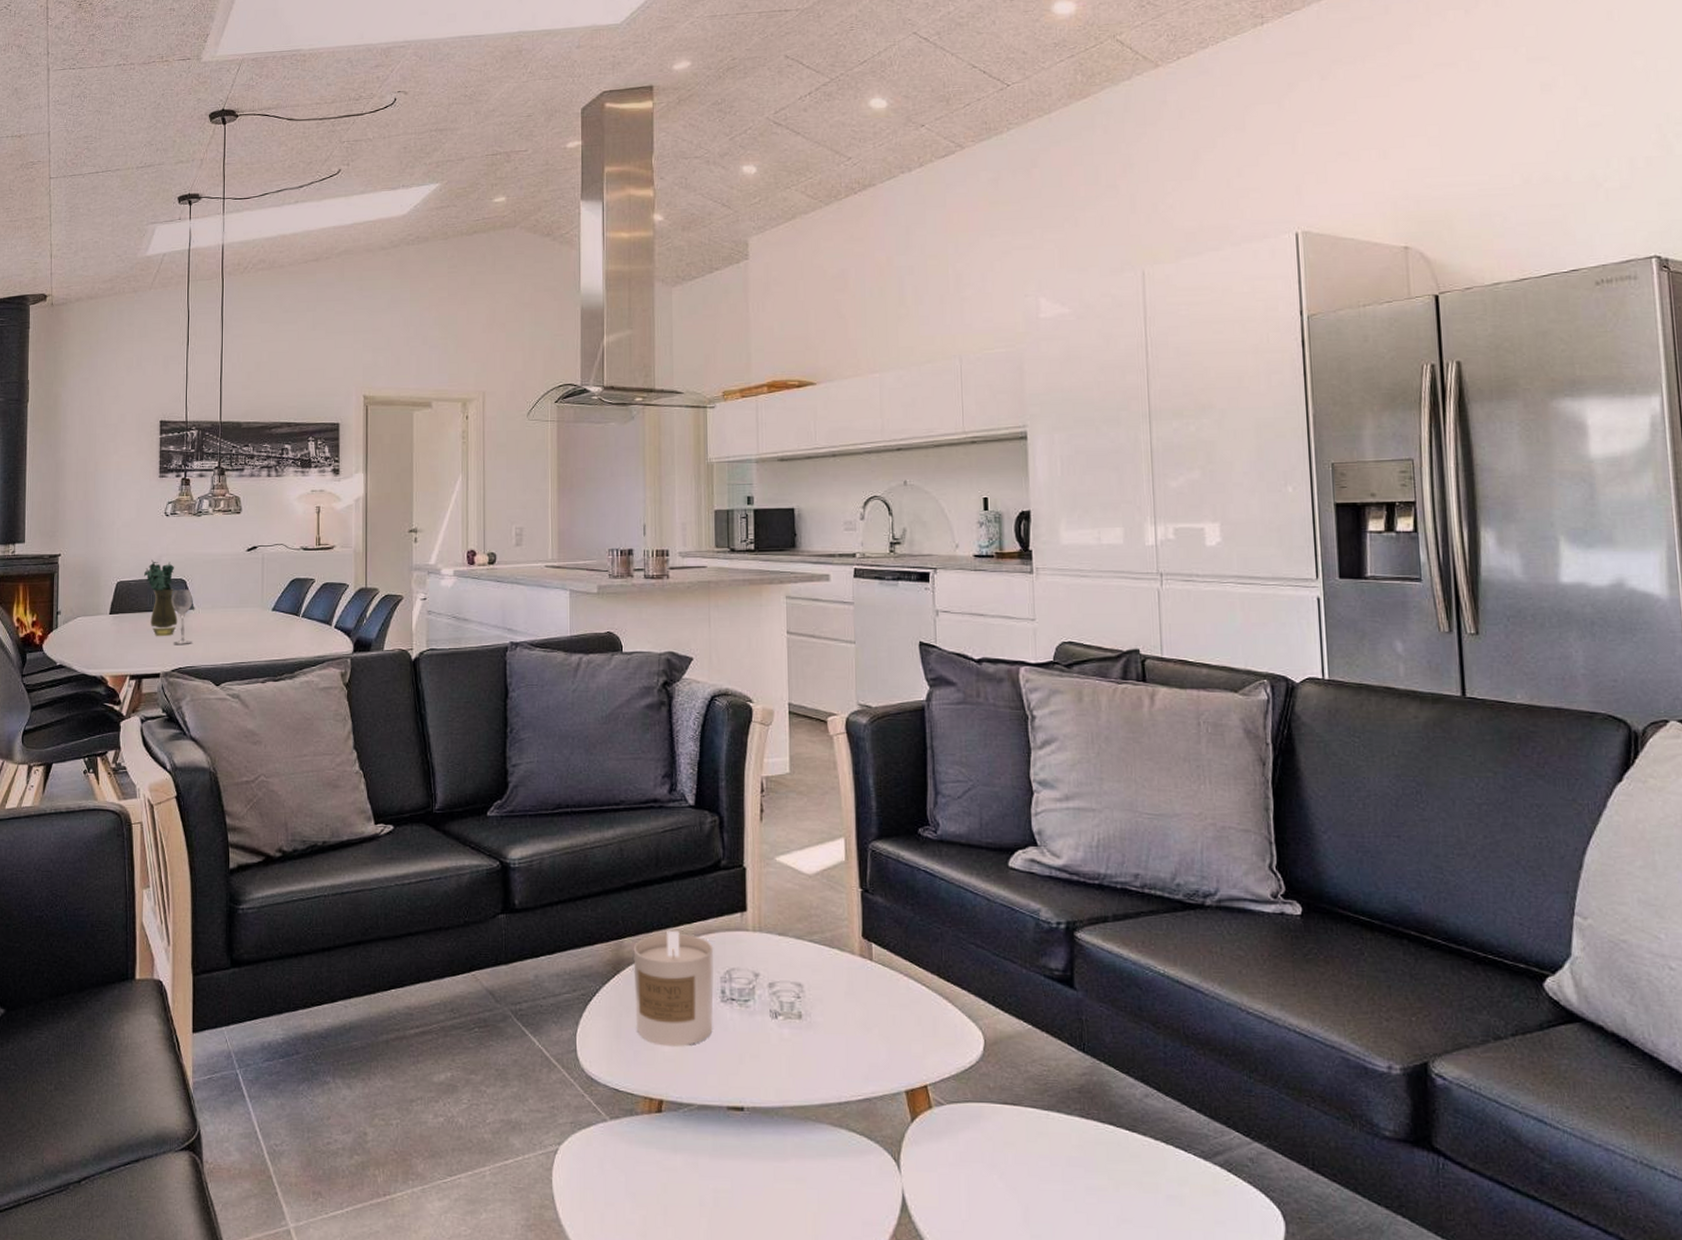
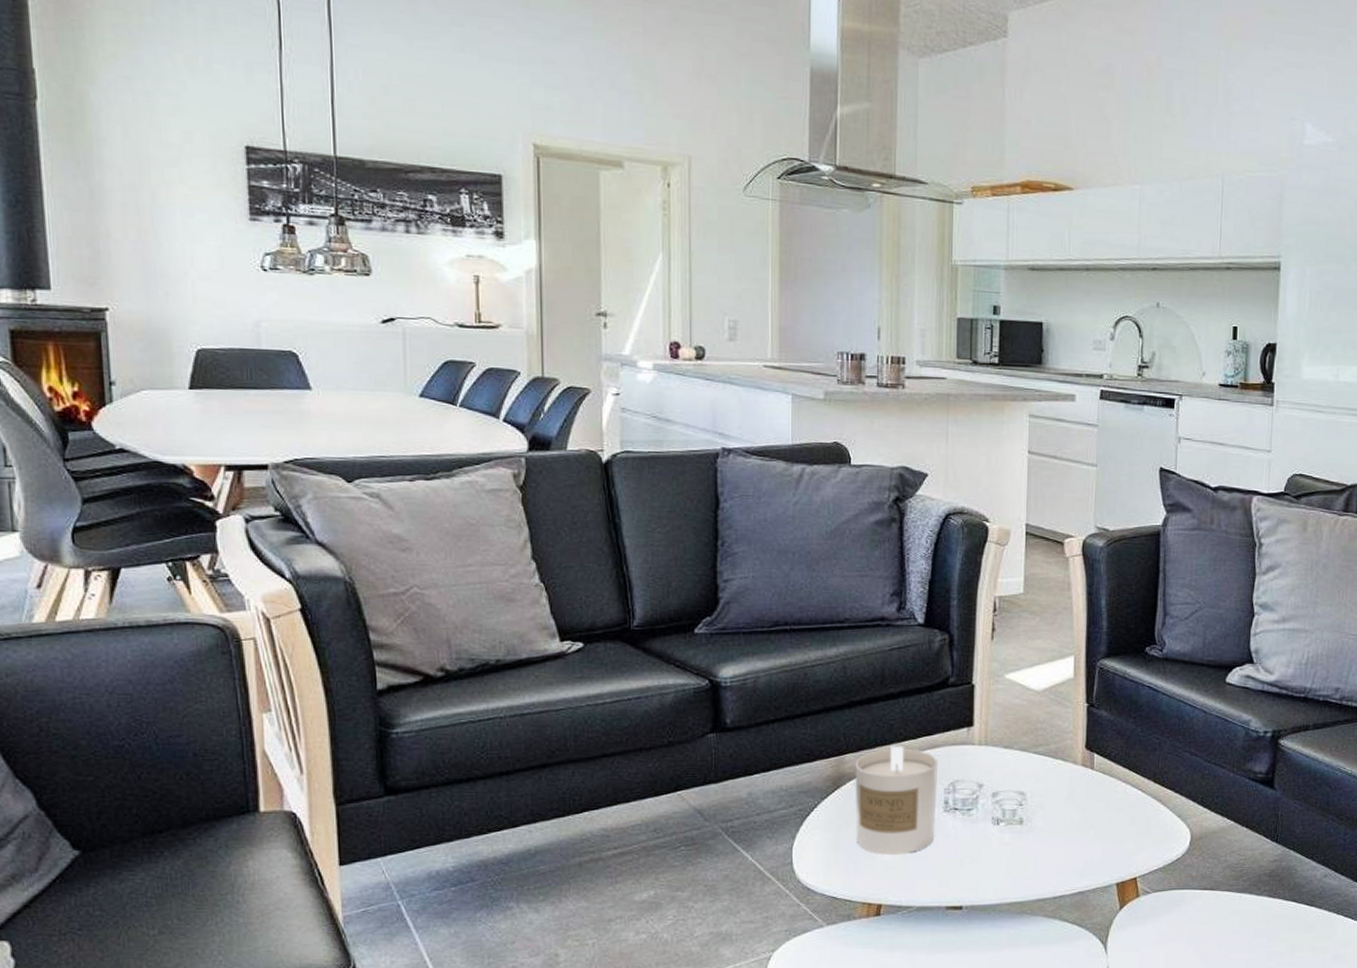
vase: present [144,560,178,636] -> none [236,324,289,420]
wineglass: present [171,589,193,644] -> none [278,364,311,431]

